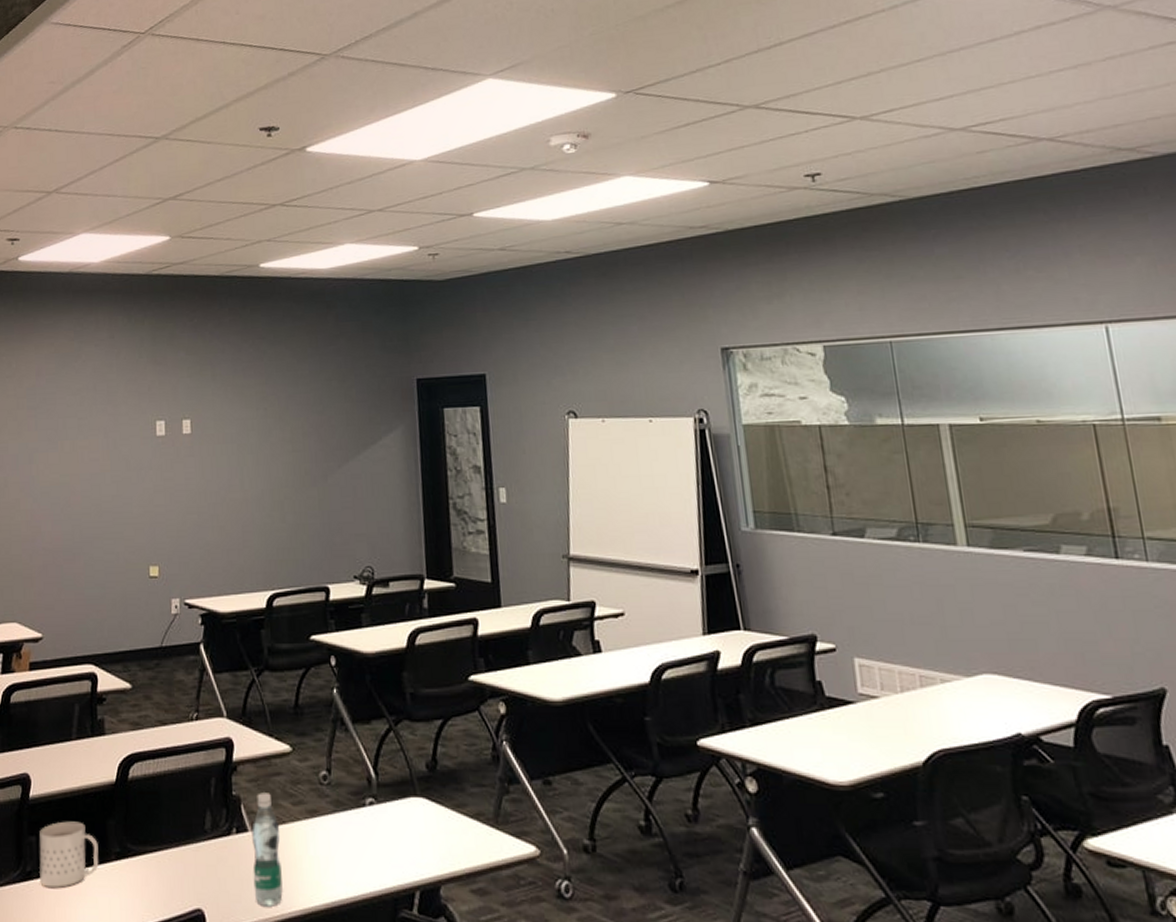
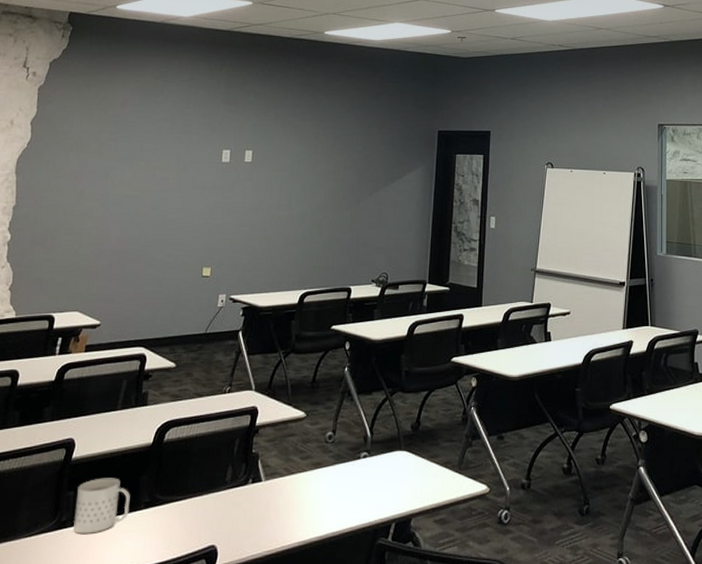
bottle: present [251,792,283,907] -> none [261,450,289,541]

